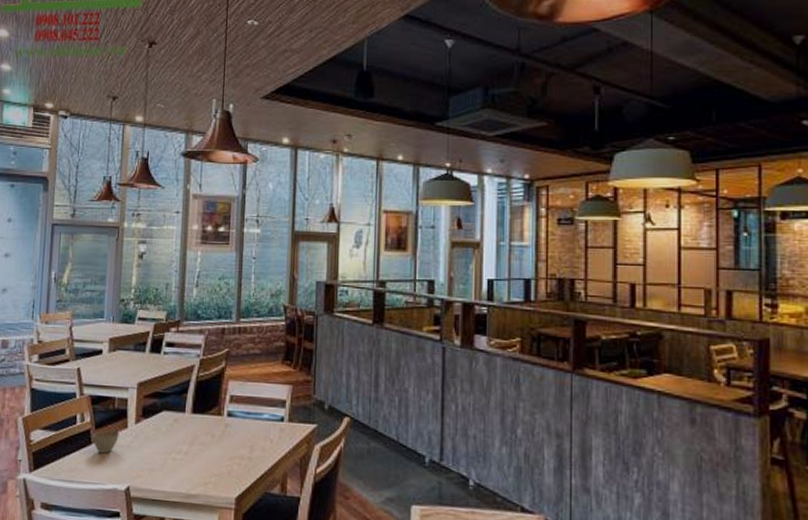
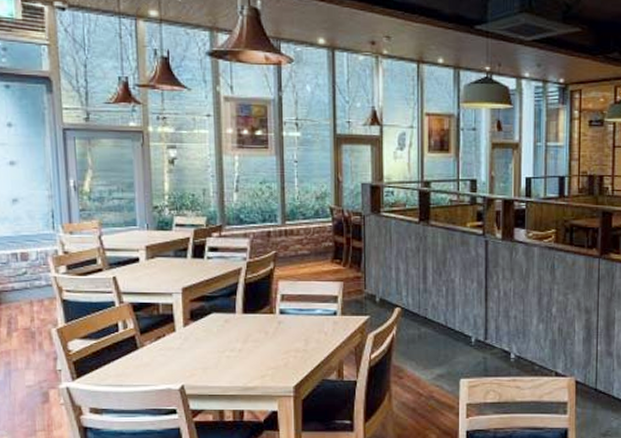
cup: present [93,430,119,453] -> none [139,335,167,357]

